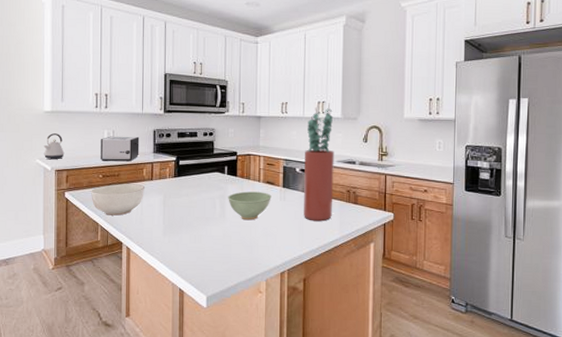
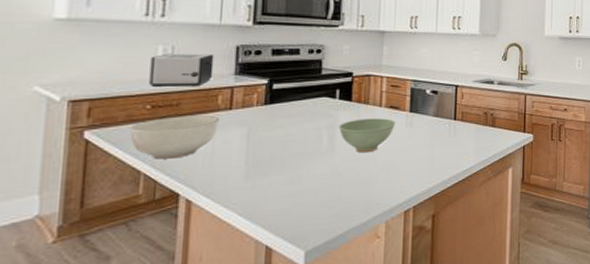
kettle: present [43,133,65,160] -> none [48,49,87,86]
vase: present [304,103,334,221] -> none [434,18,471,149]

